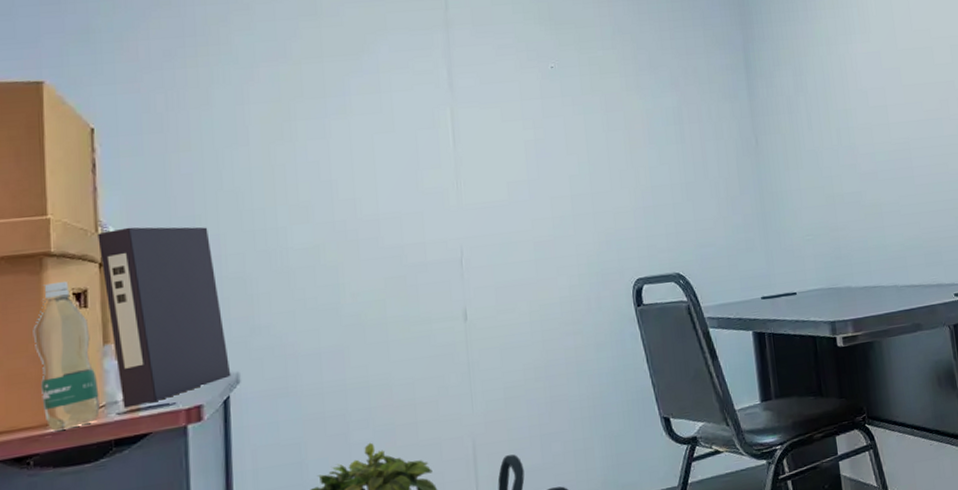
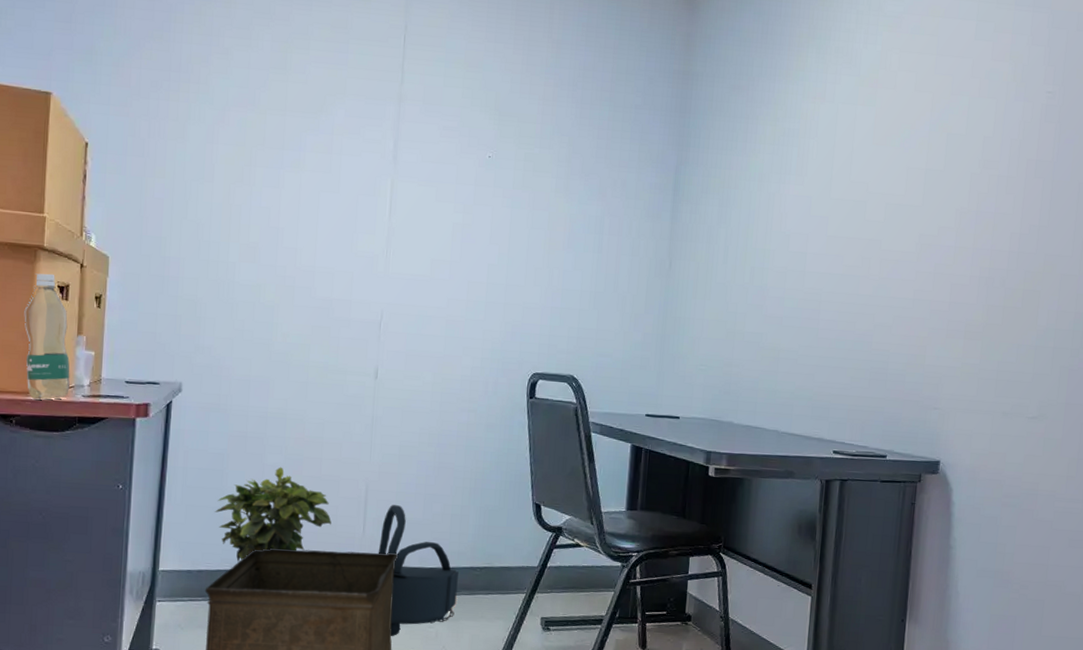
binder: present [98,227,231,408] -> none [81,237,176,393]

